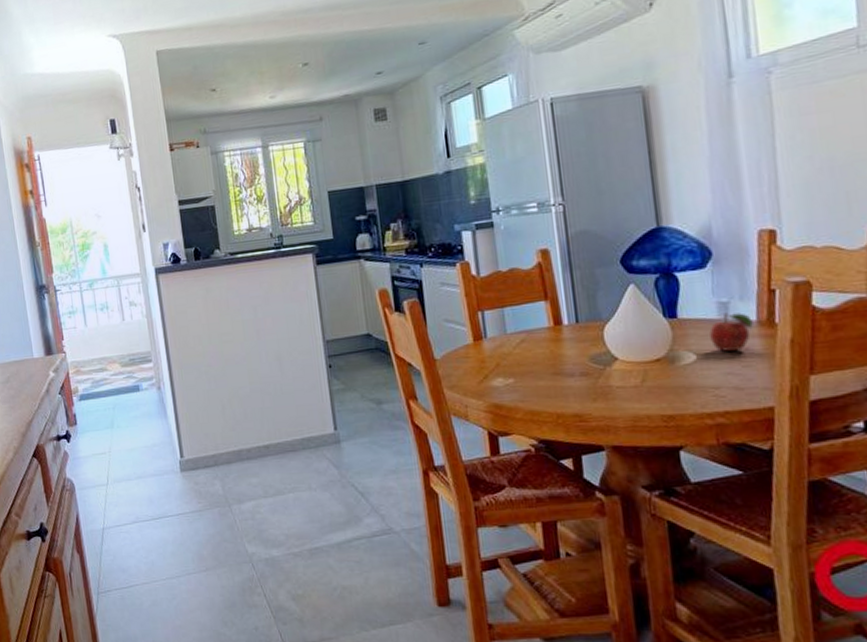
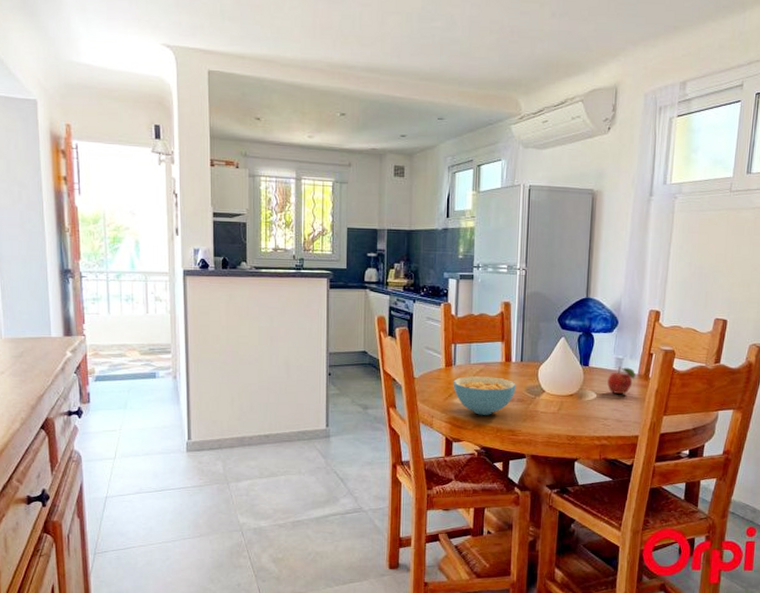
cereal bowl: none [487,347,576,399] -> present [453,376,516,415]

